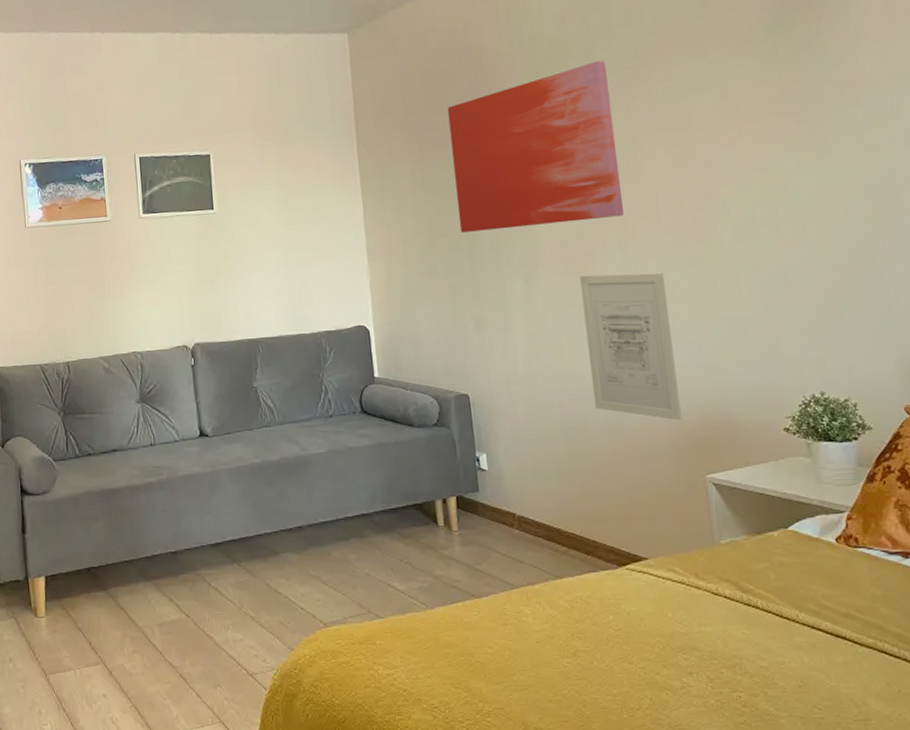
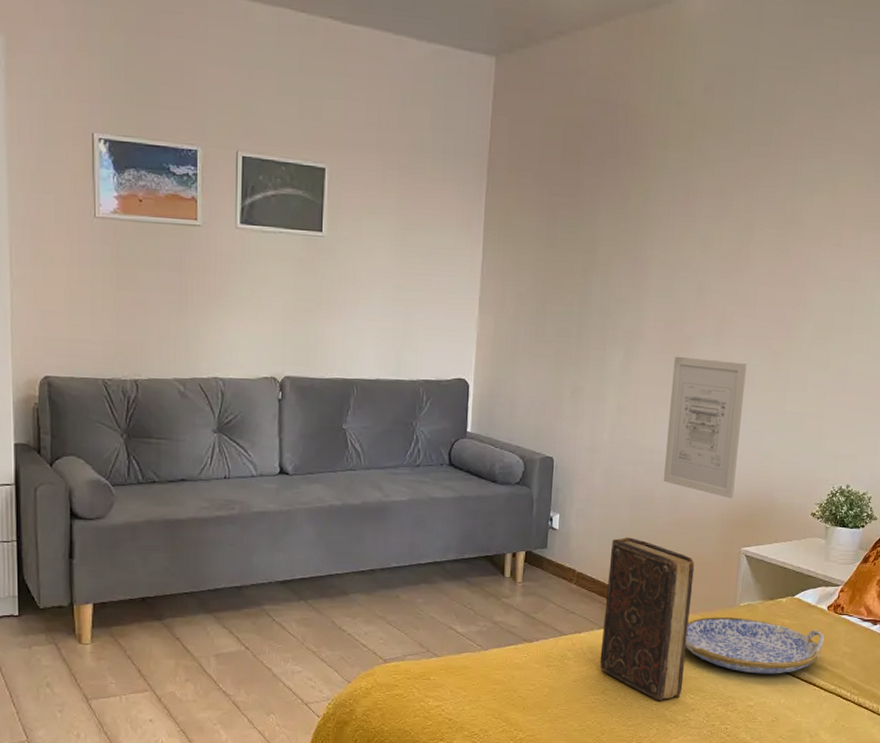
wall art: present [447,61,624,232] -> none [574,142,741,304]
book: none [550,473,671,663] -> present [600,537,695,701]
serving tray: none [659,558,843,627] -> present [685,617,825,674]

